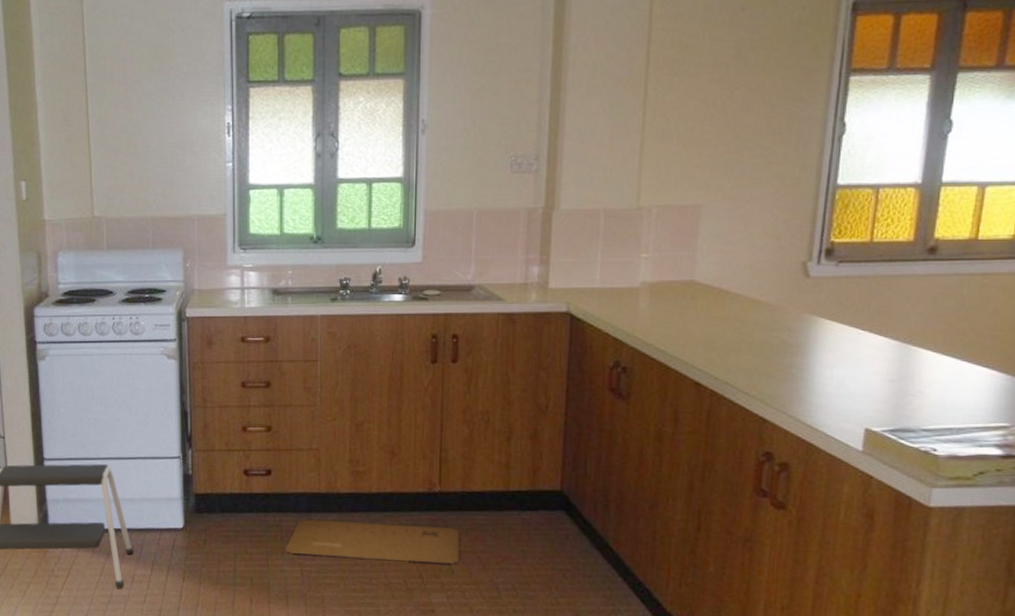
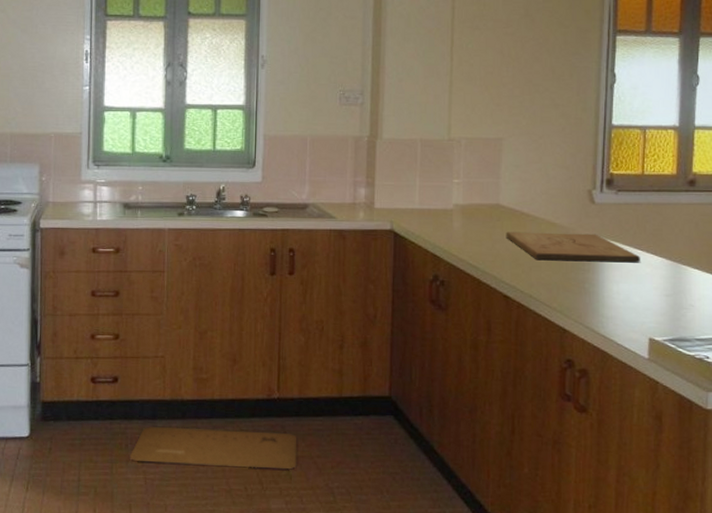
cutting board: none [700,311,861,345] -> present [506,231,640,263]

